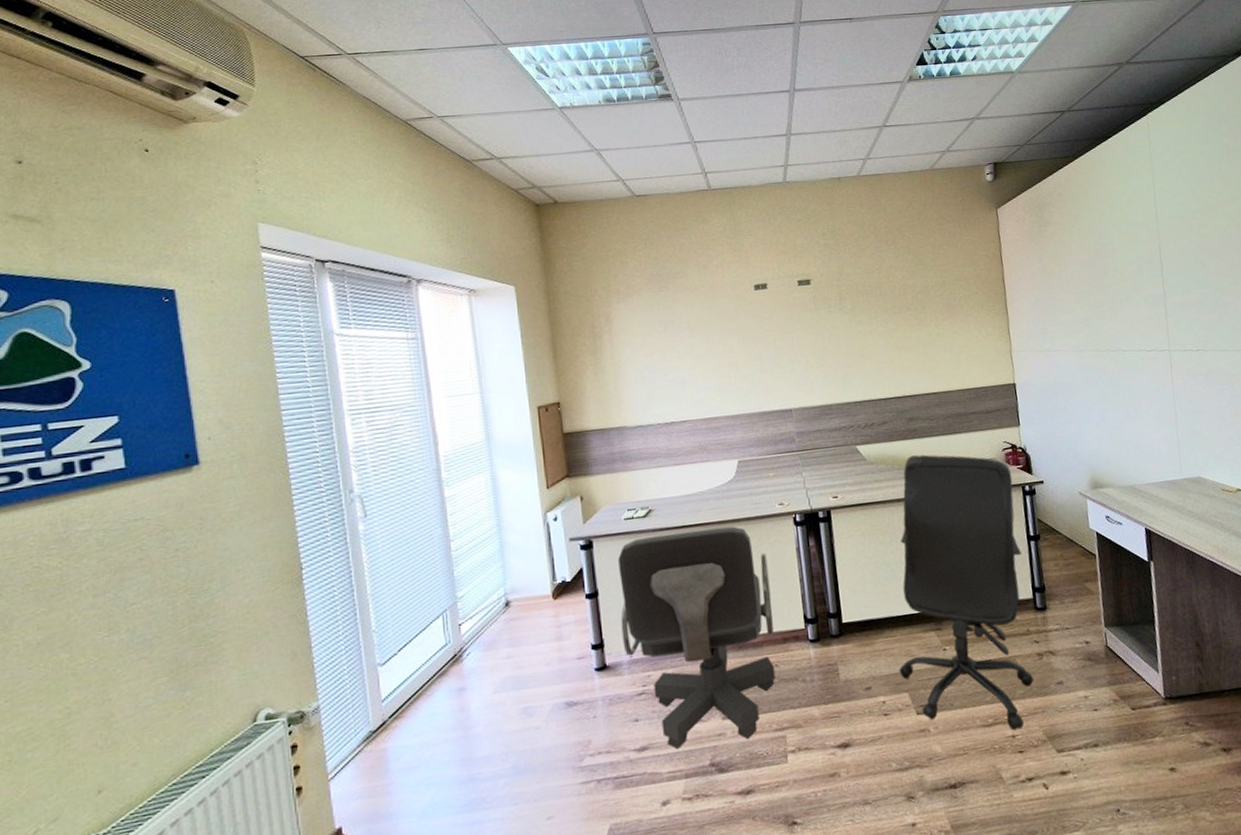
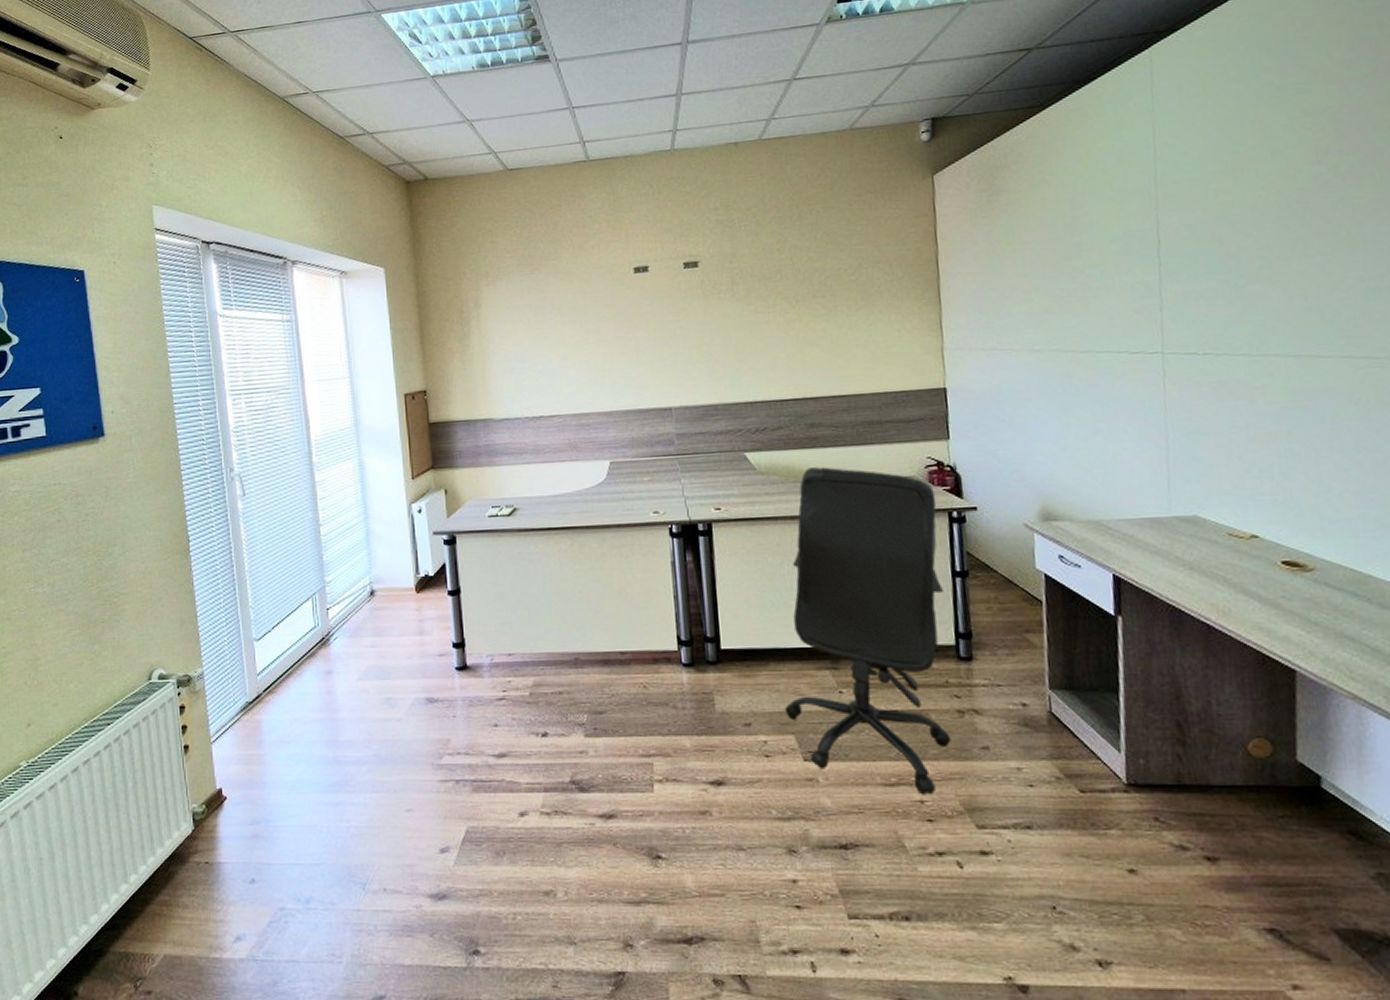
office chair: present [618,526,776,749] -> none [481,532,644,762]

